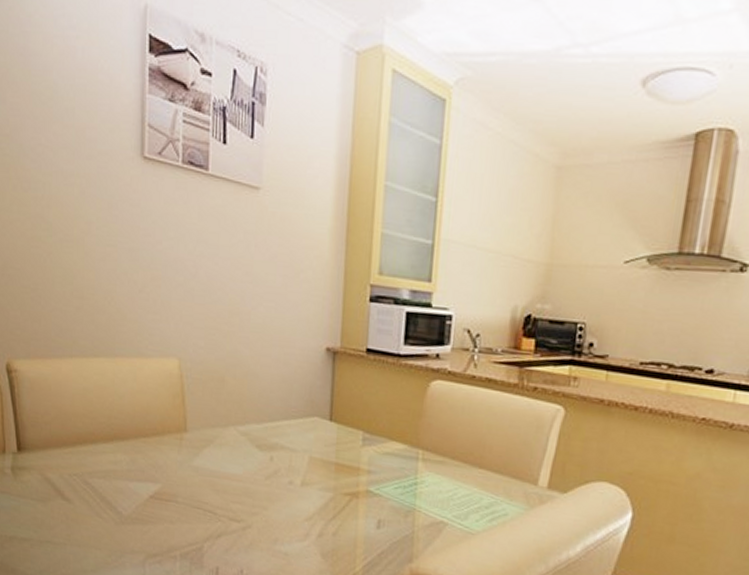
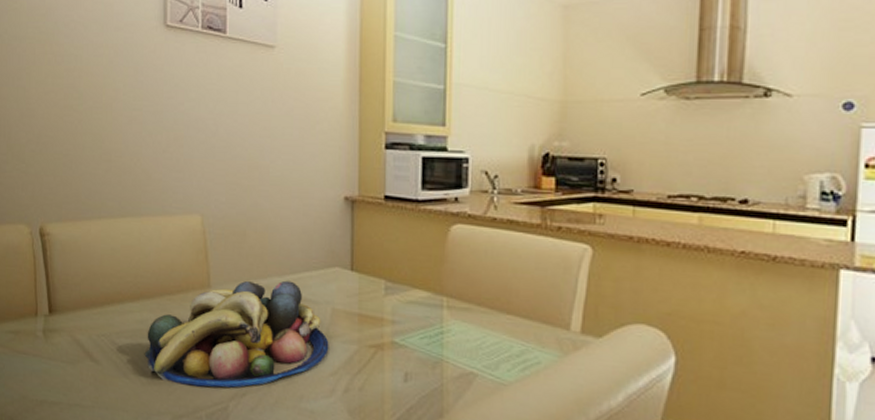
fruit bowl: none [118,427,305,530] -> present [144,280,329,388]

